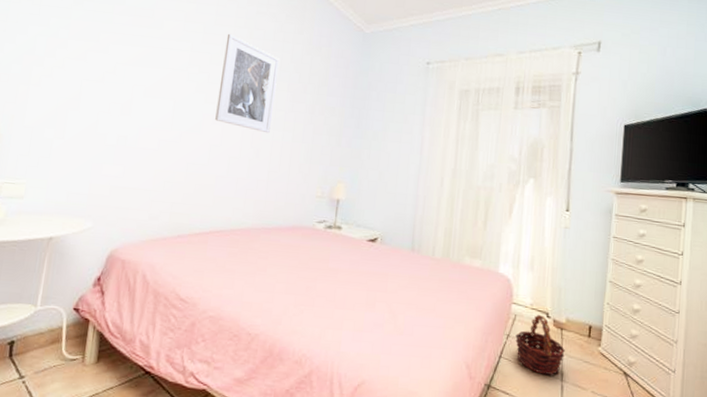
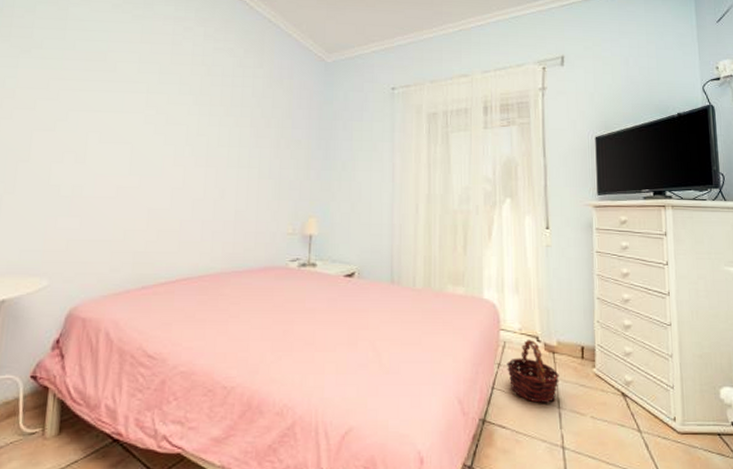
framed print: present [215,33,280,134] -> none [176,72,240,172]

